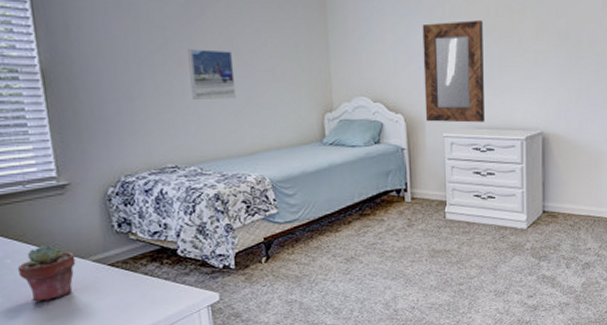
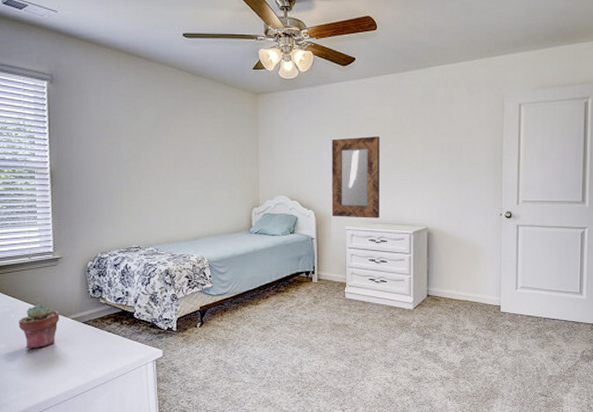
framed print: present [188,49,236,99] -> none [154,157,187,195]

